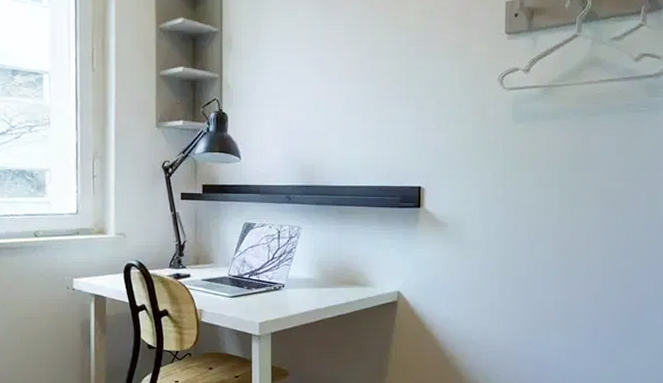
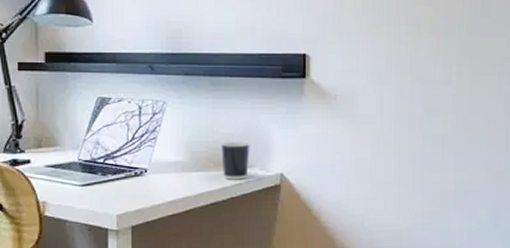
mug: none [347,262,371,296] -> present [221,142,250,180]

